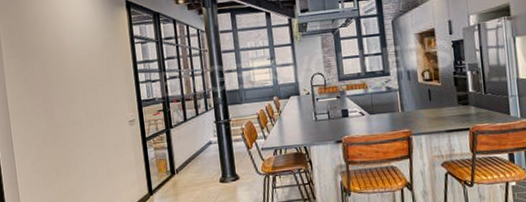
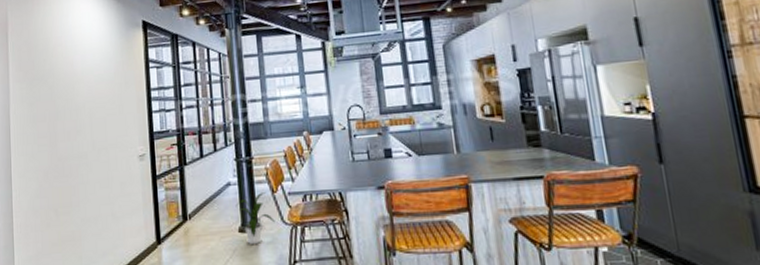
house plant: none [216,149,251,192] -> present [235,192,275,244]

